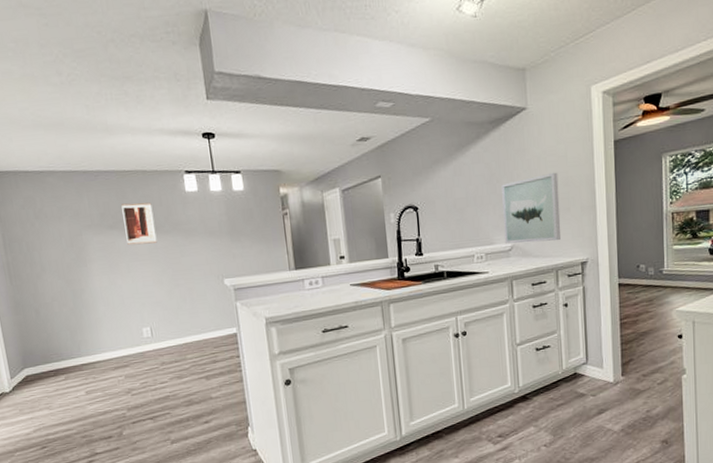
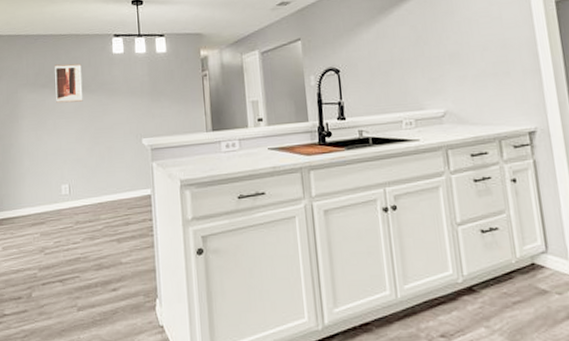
wall art: present [501,172,562,244] -> none [429,34,503,109]

